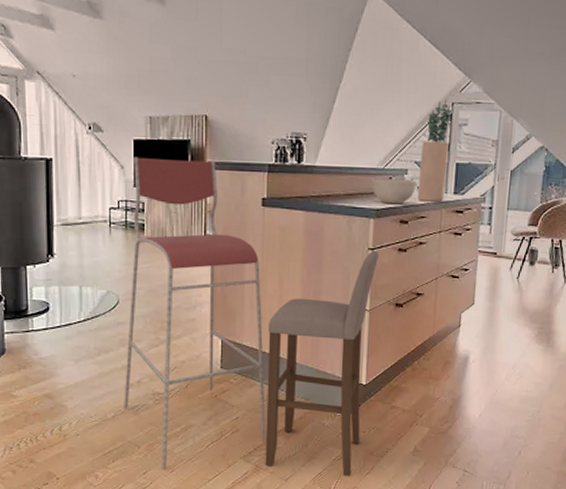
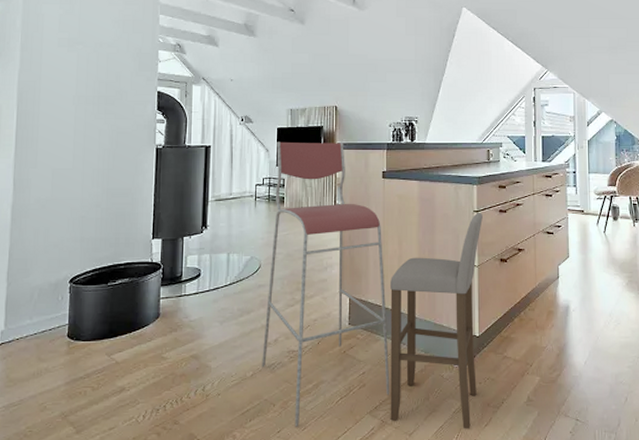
bowl: present [371,178,416,205] -> none [473,151,510,172]
vase: present [417,99,453,203] -> none [511,85,535,170]

